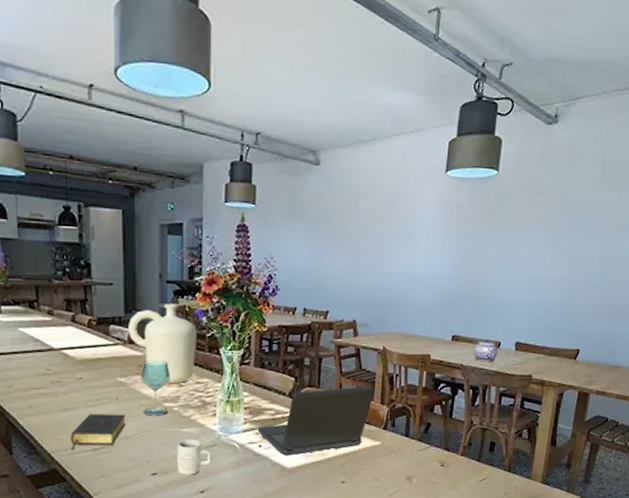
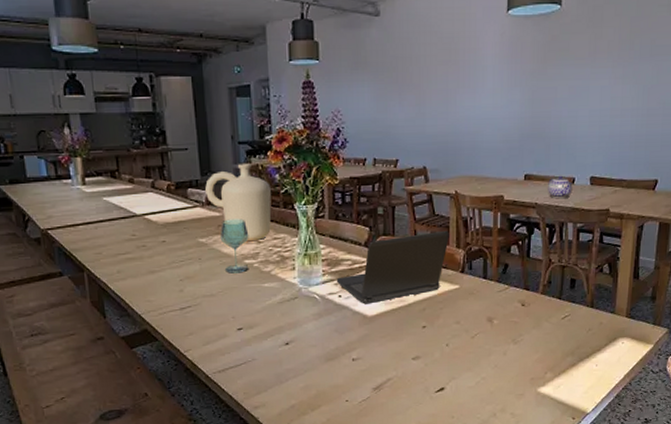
bible: present [71,413,126,451] -> none [159,273,210,311]
mug: present [176,439,212,475] -> none [259,293,294,329]

